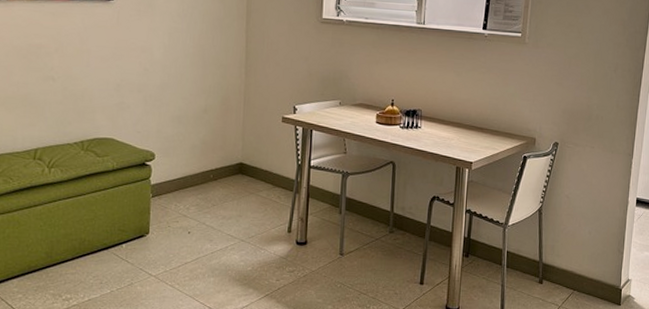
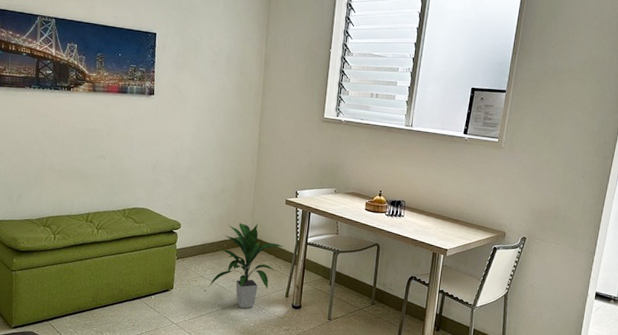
indoor plant: none [192,148,282,250] -> present [208,223,284,309]

